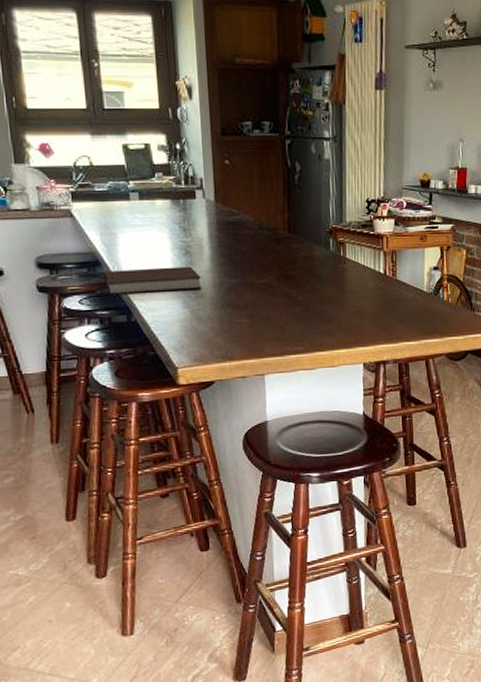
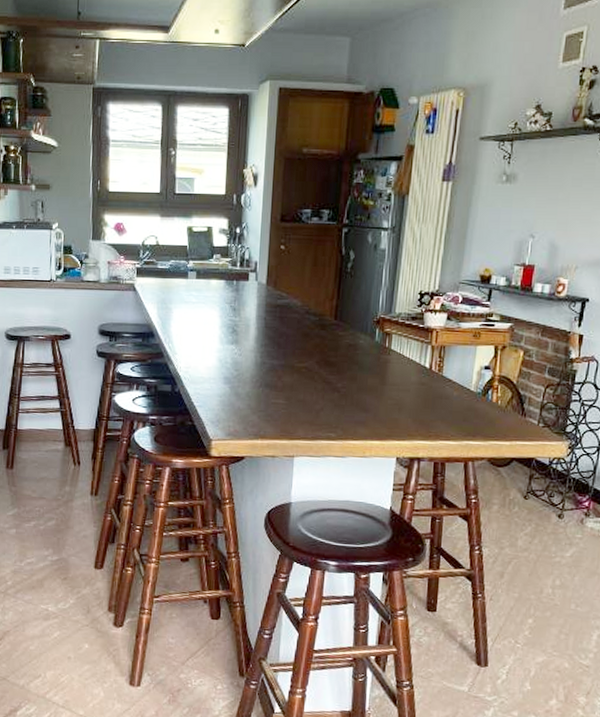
notebook: present [103,266,202,295] -> none [156,342,244,367]

